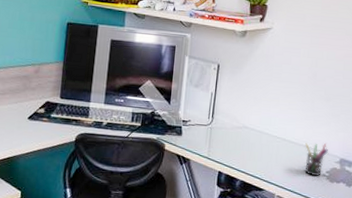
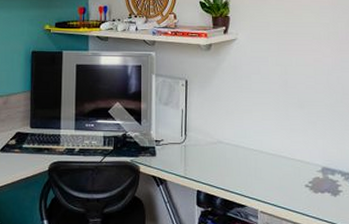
pen holder: present [304,143,328,177] -> none [284,153,308,188]

